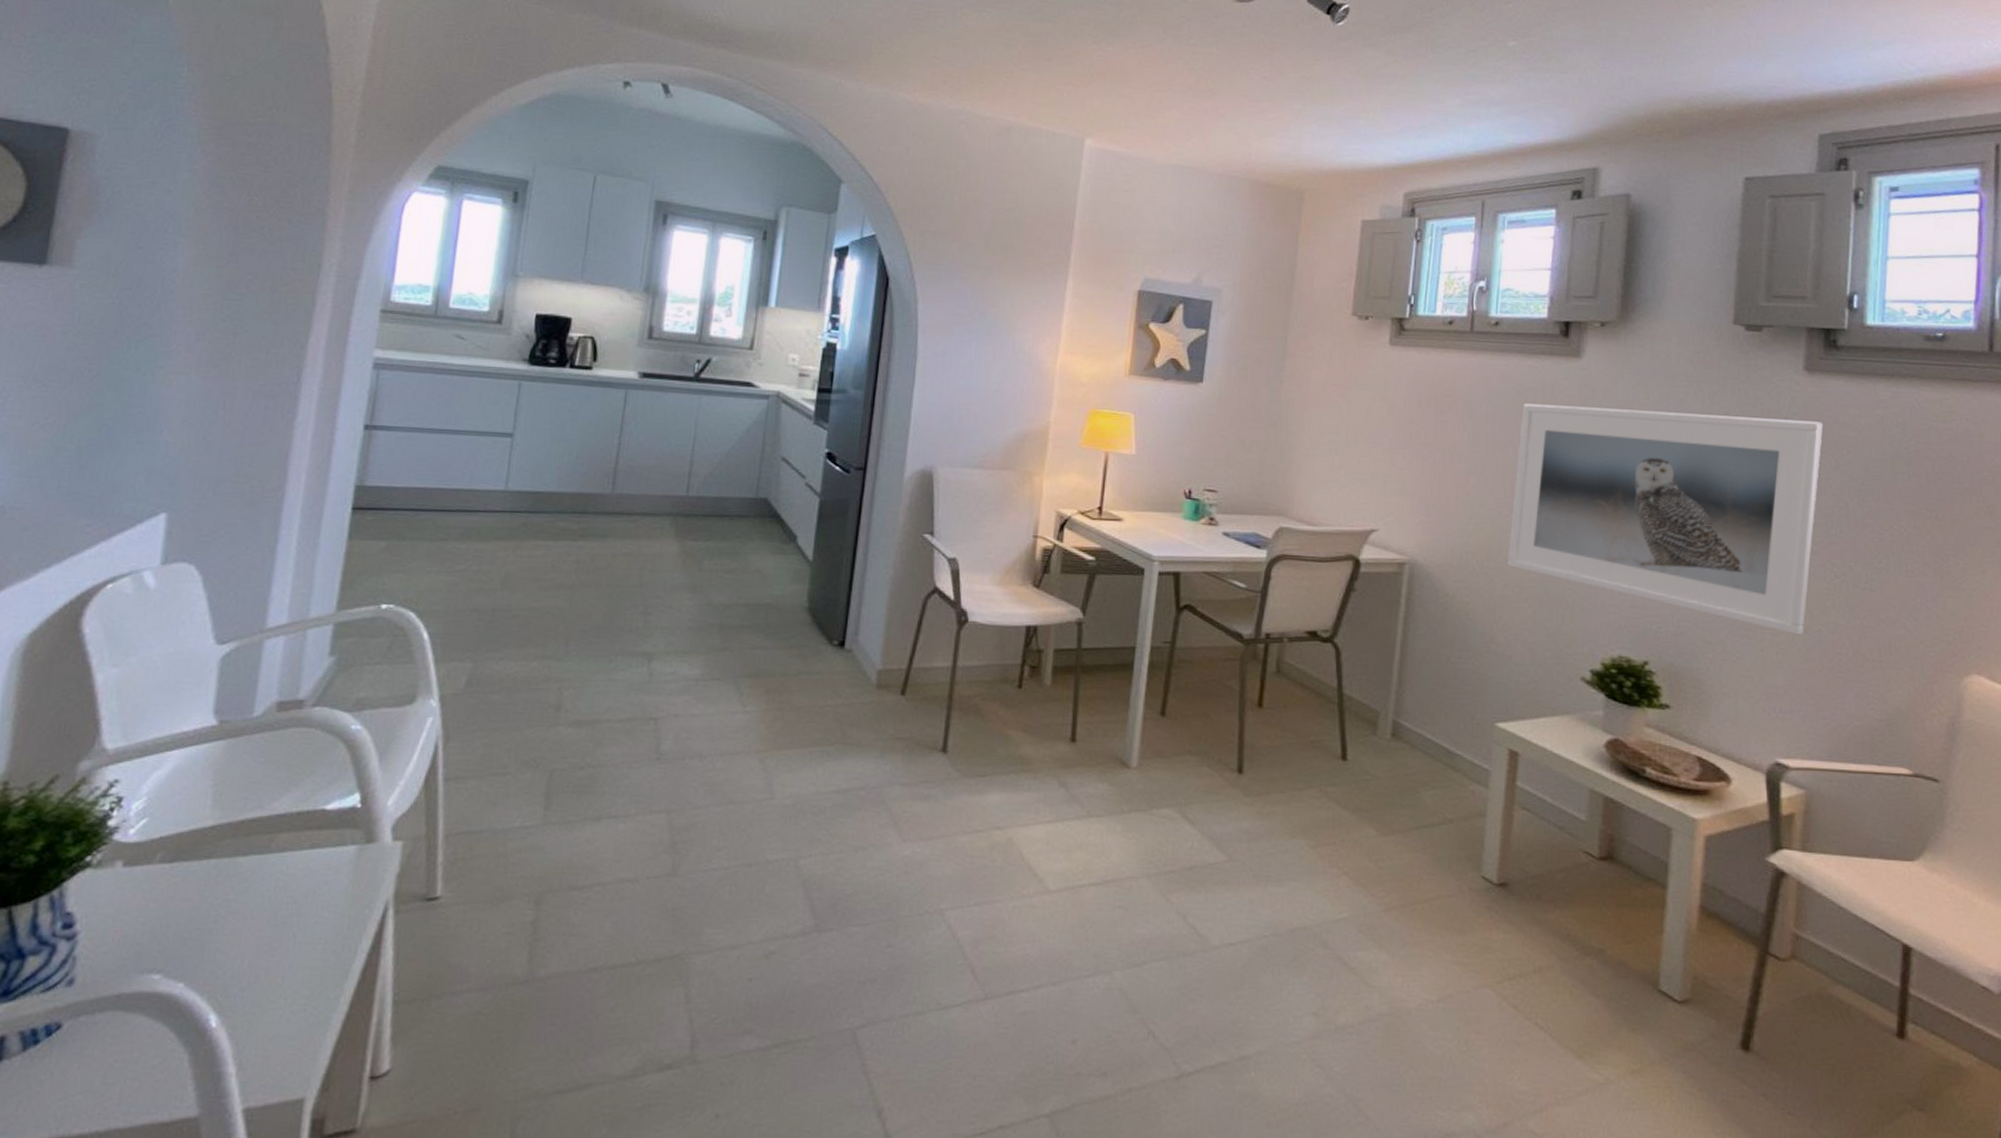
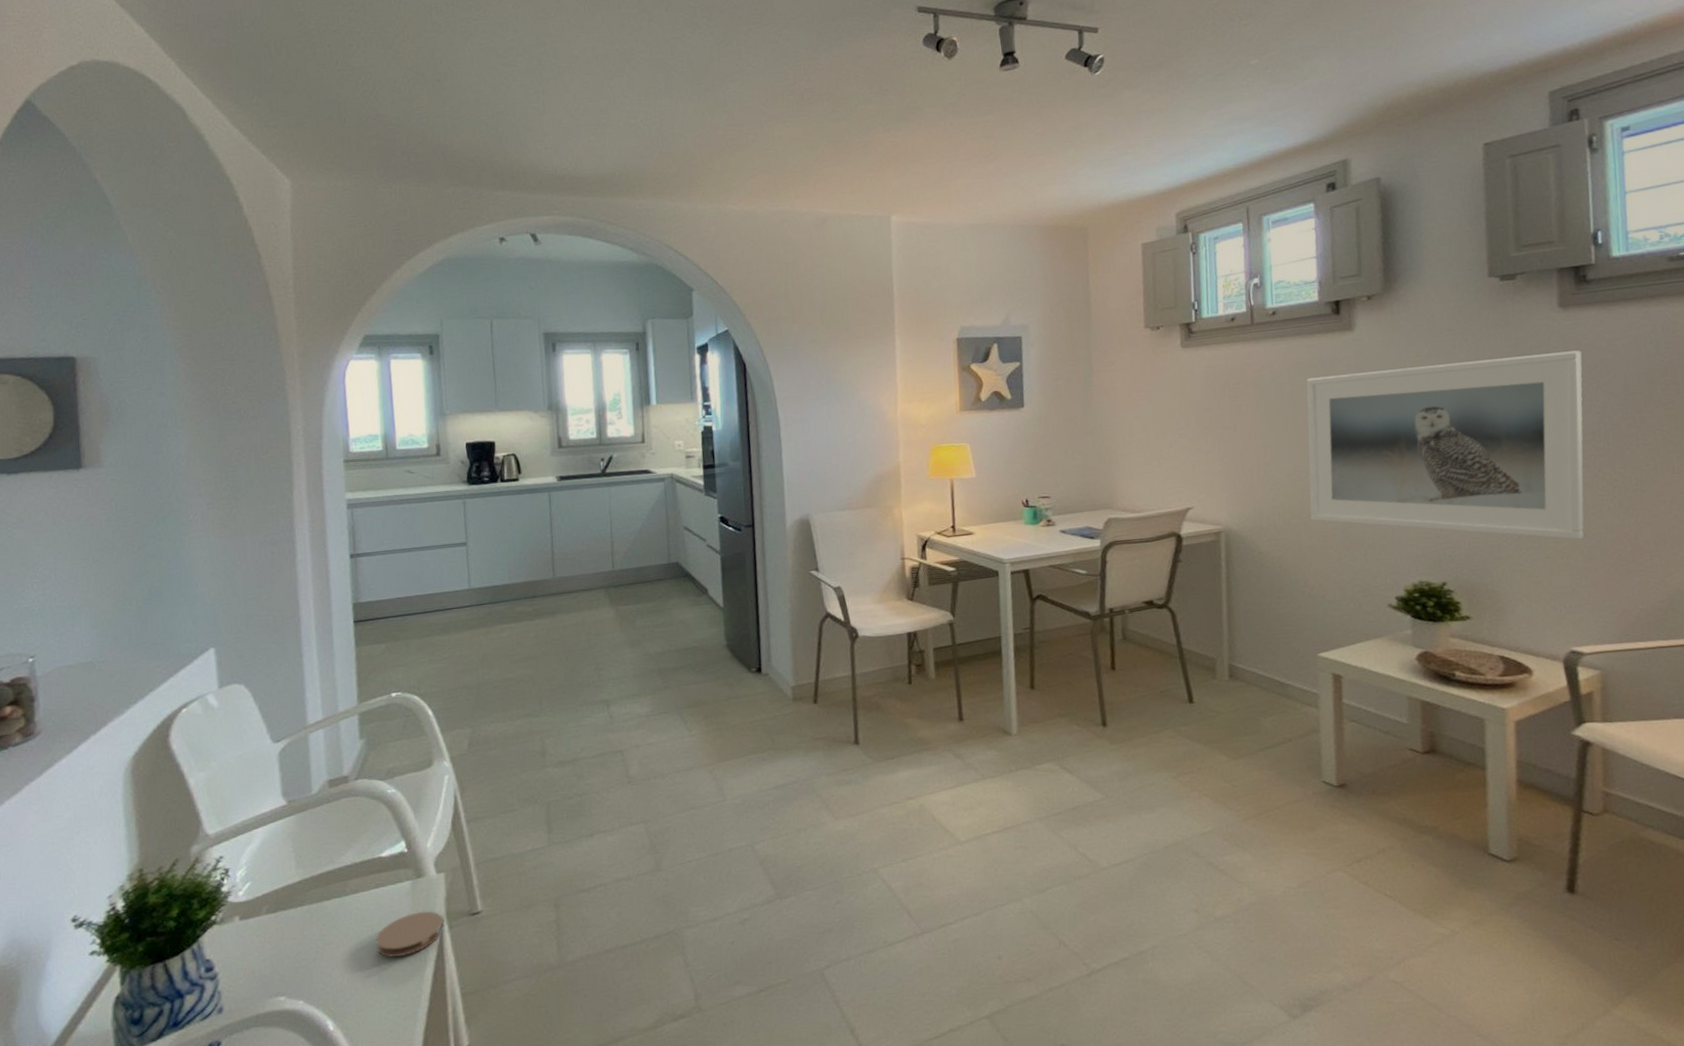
coaster: none [294,887,390,942] -> present [376,911,444,957]

